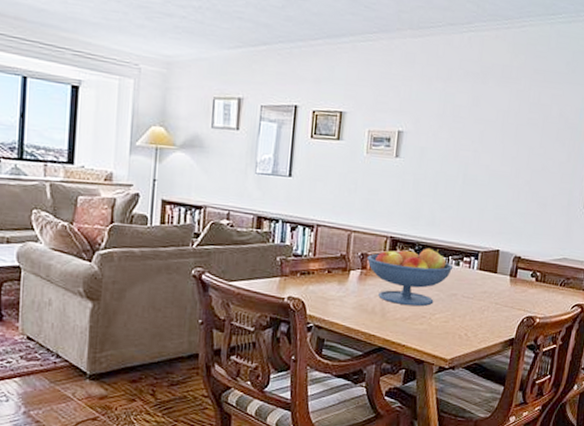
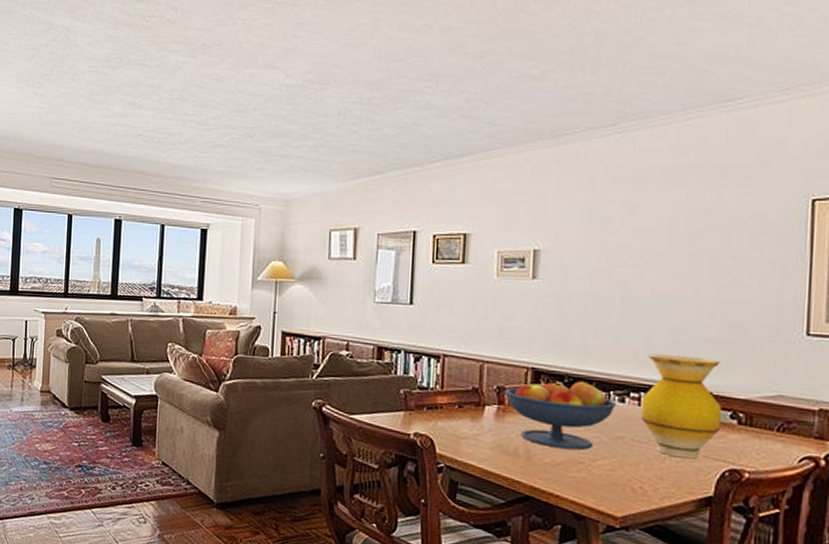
vase: none [469,225,528,310] -> present [640,353,721,459]

